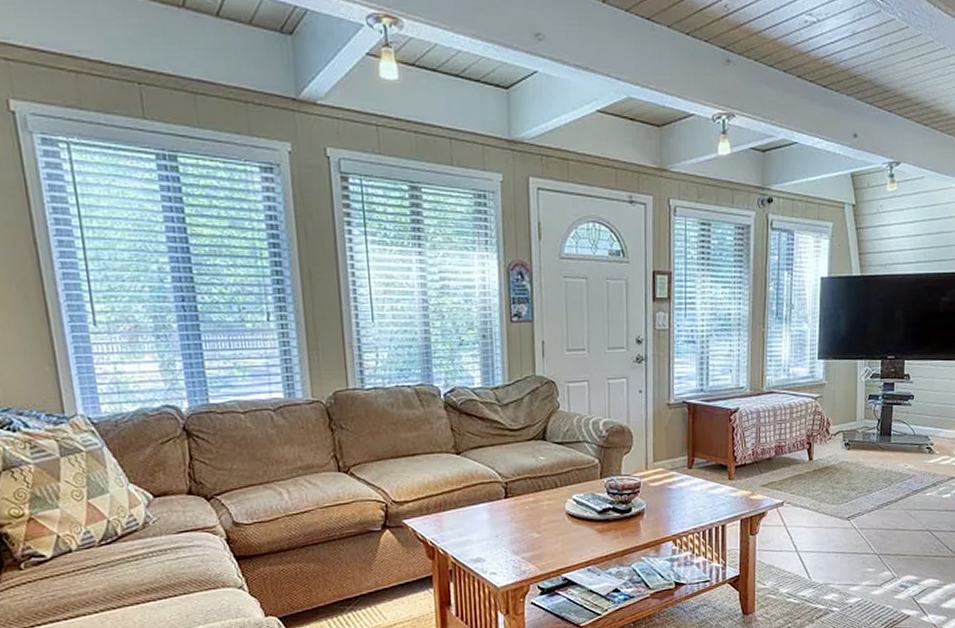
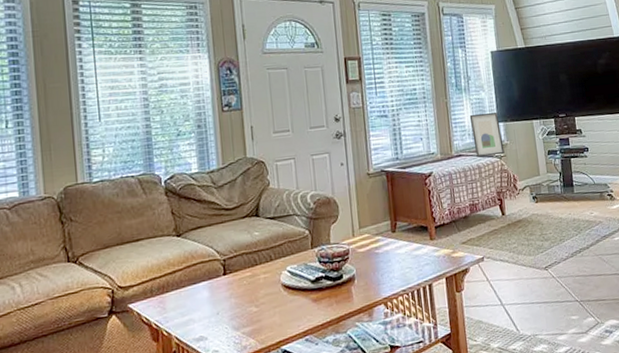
picture frame: none [787,347,821,396] -> present [469,111,505,158]

